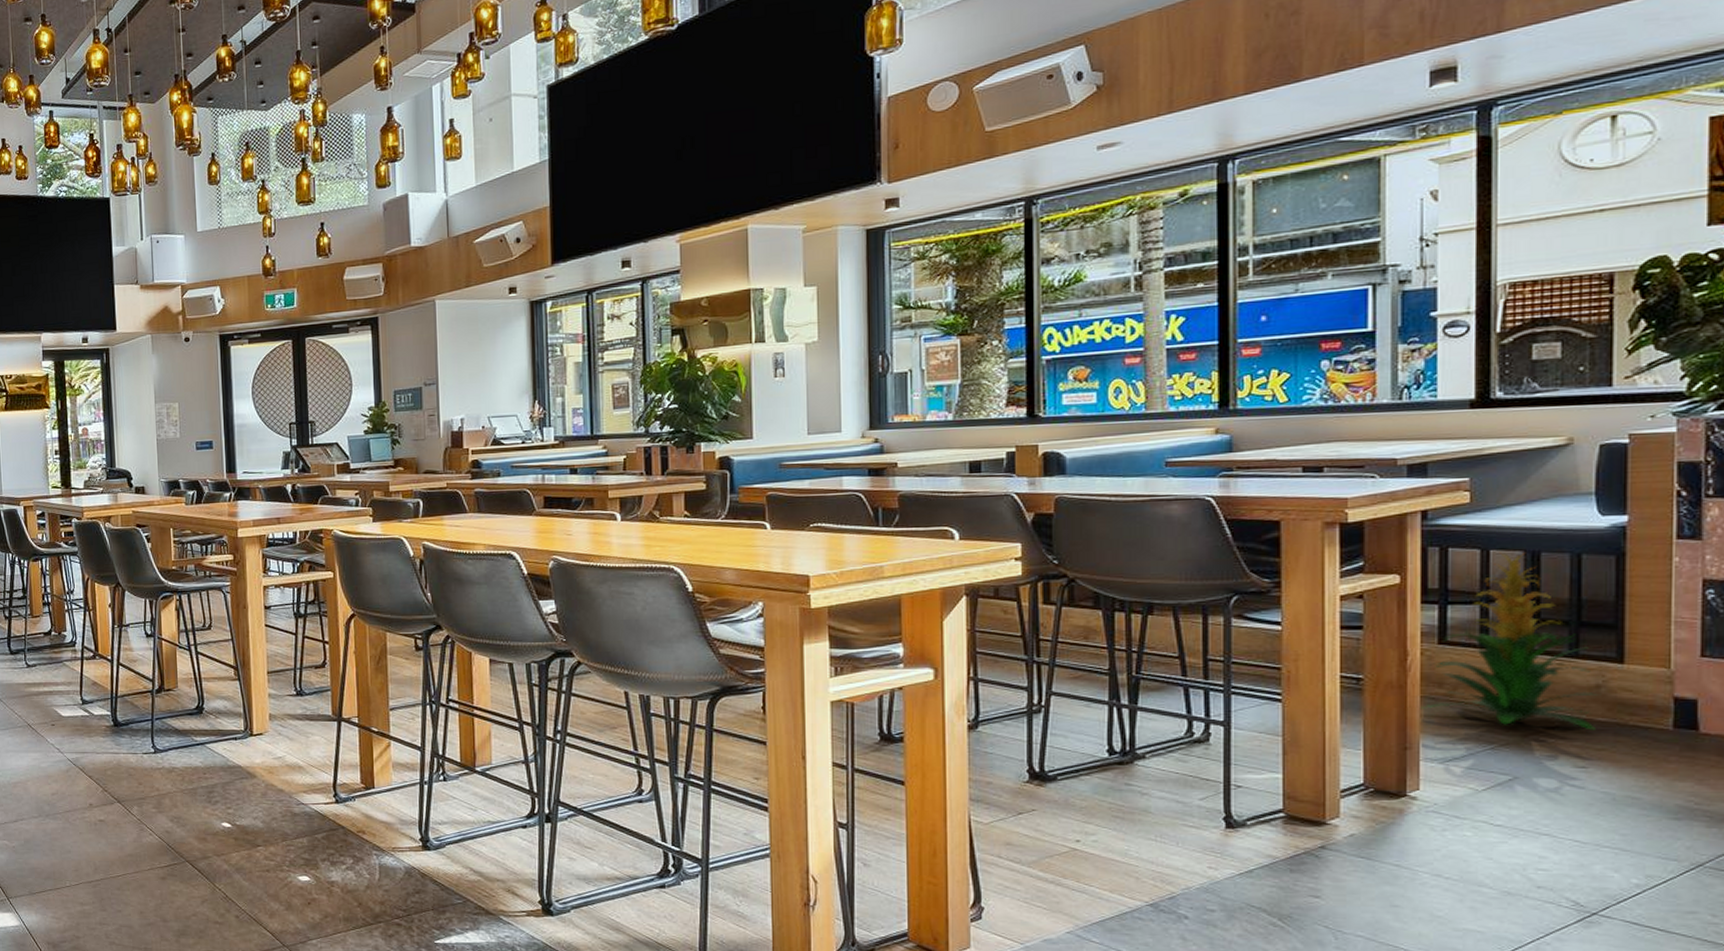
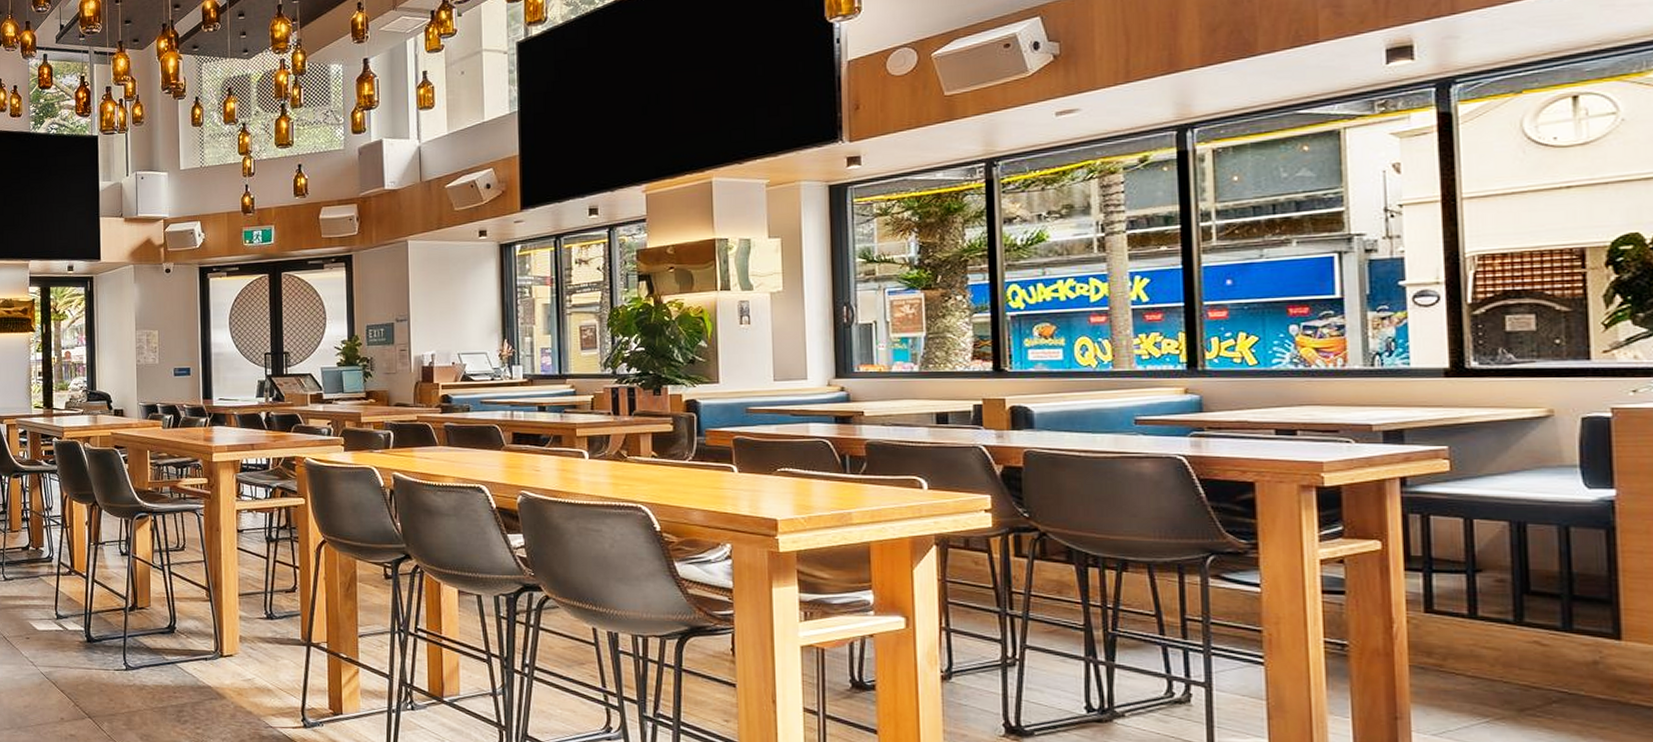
indoor plant: present [1420,551,1602,731] -> none [1409,521,1600,708]

